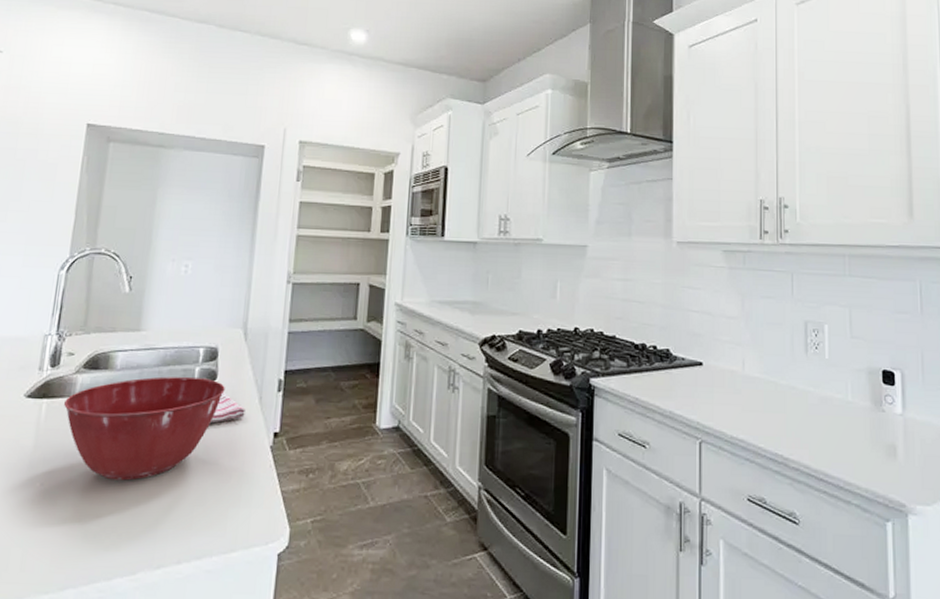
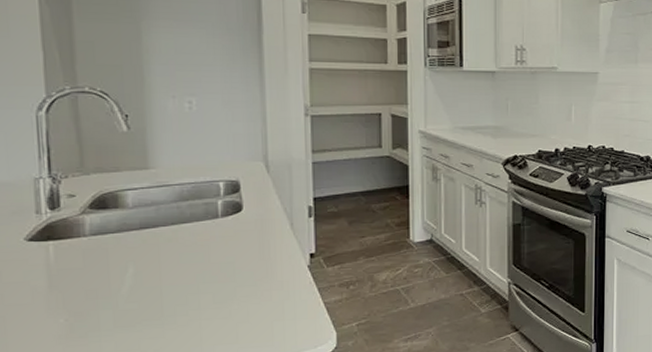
mixing bowl: present [64,376,225,481] -> none [75,210,253,309]
dish towel: present [210,391,245,424] -> none [242,220,278,251]

